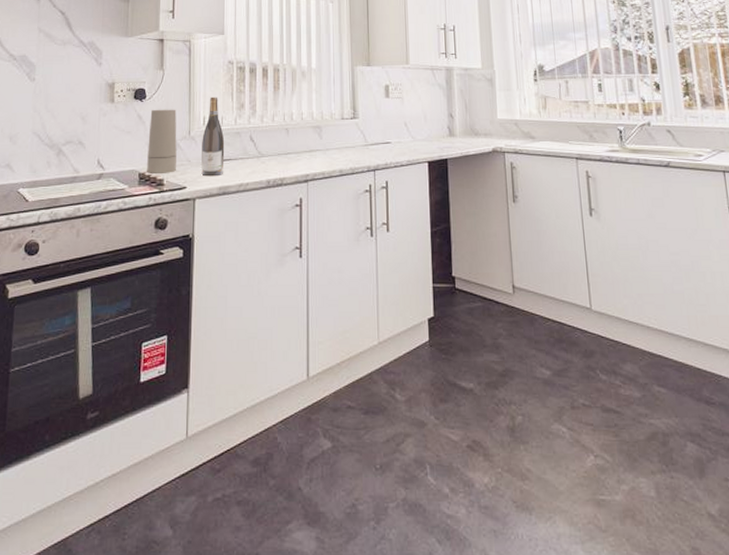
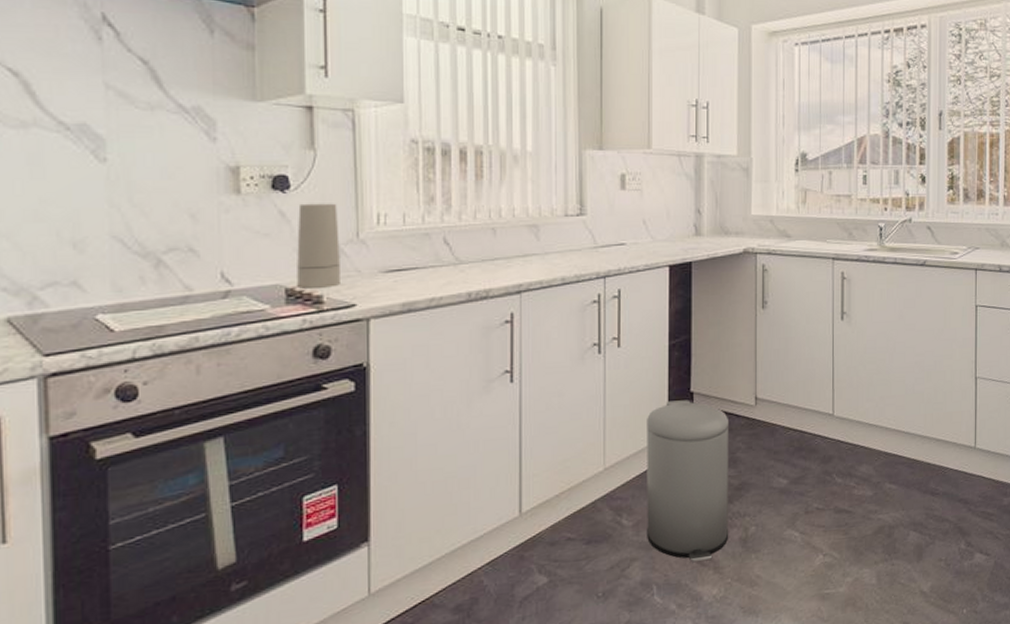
wine bottle: present [201,96,225,177] -> none [376,187,409,291]
pedal bin: none [414,284,497,446] -> present [647,400,730,563]

